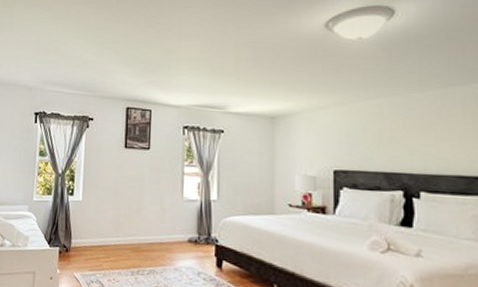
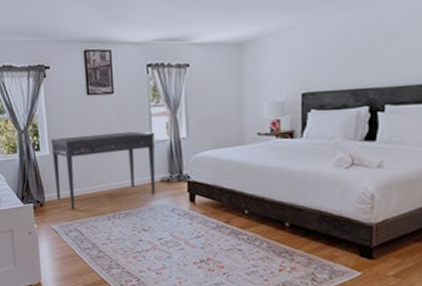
desk: none [82,185,186,259] -> present [50,131,156,209]

